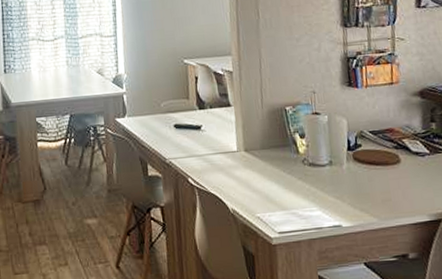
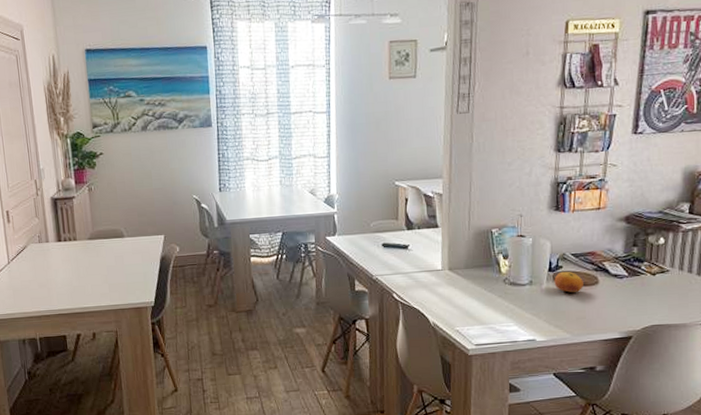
fruit: none [354,150,385,173] -> present [554,271,583,293]

